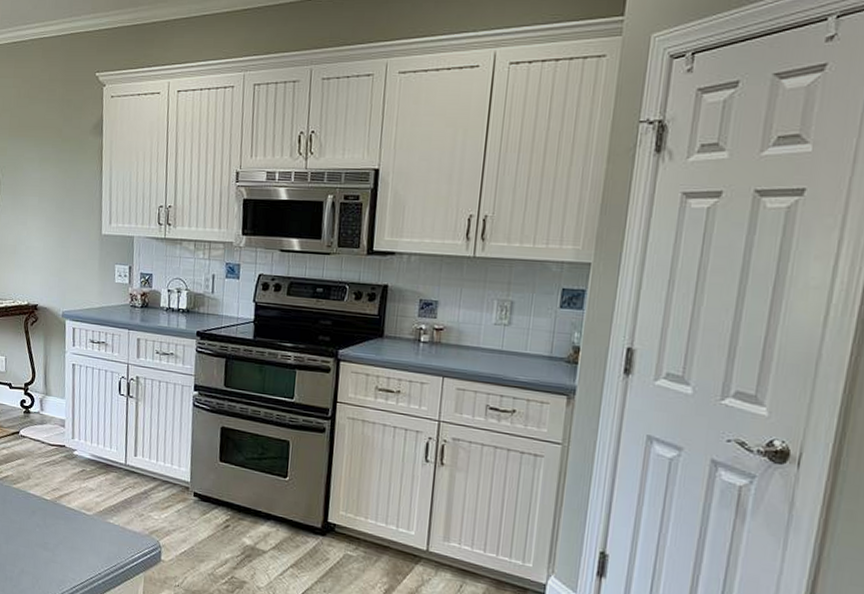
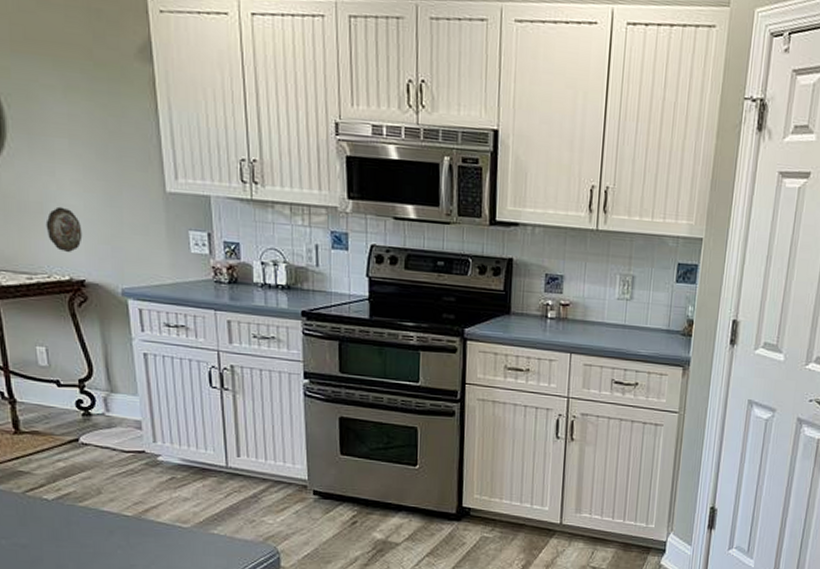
decorative plate: none [16,248,40,284] -> present [45,206,83,253]

